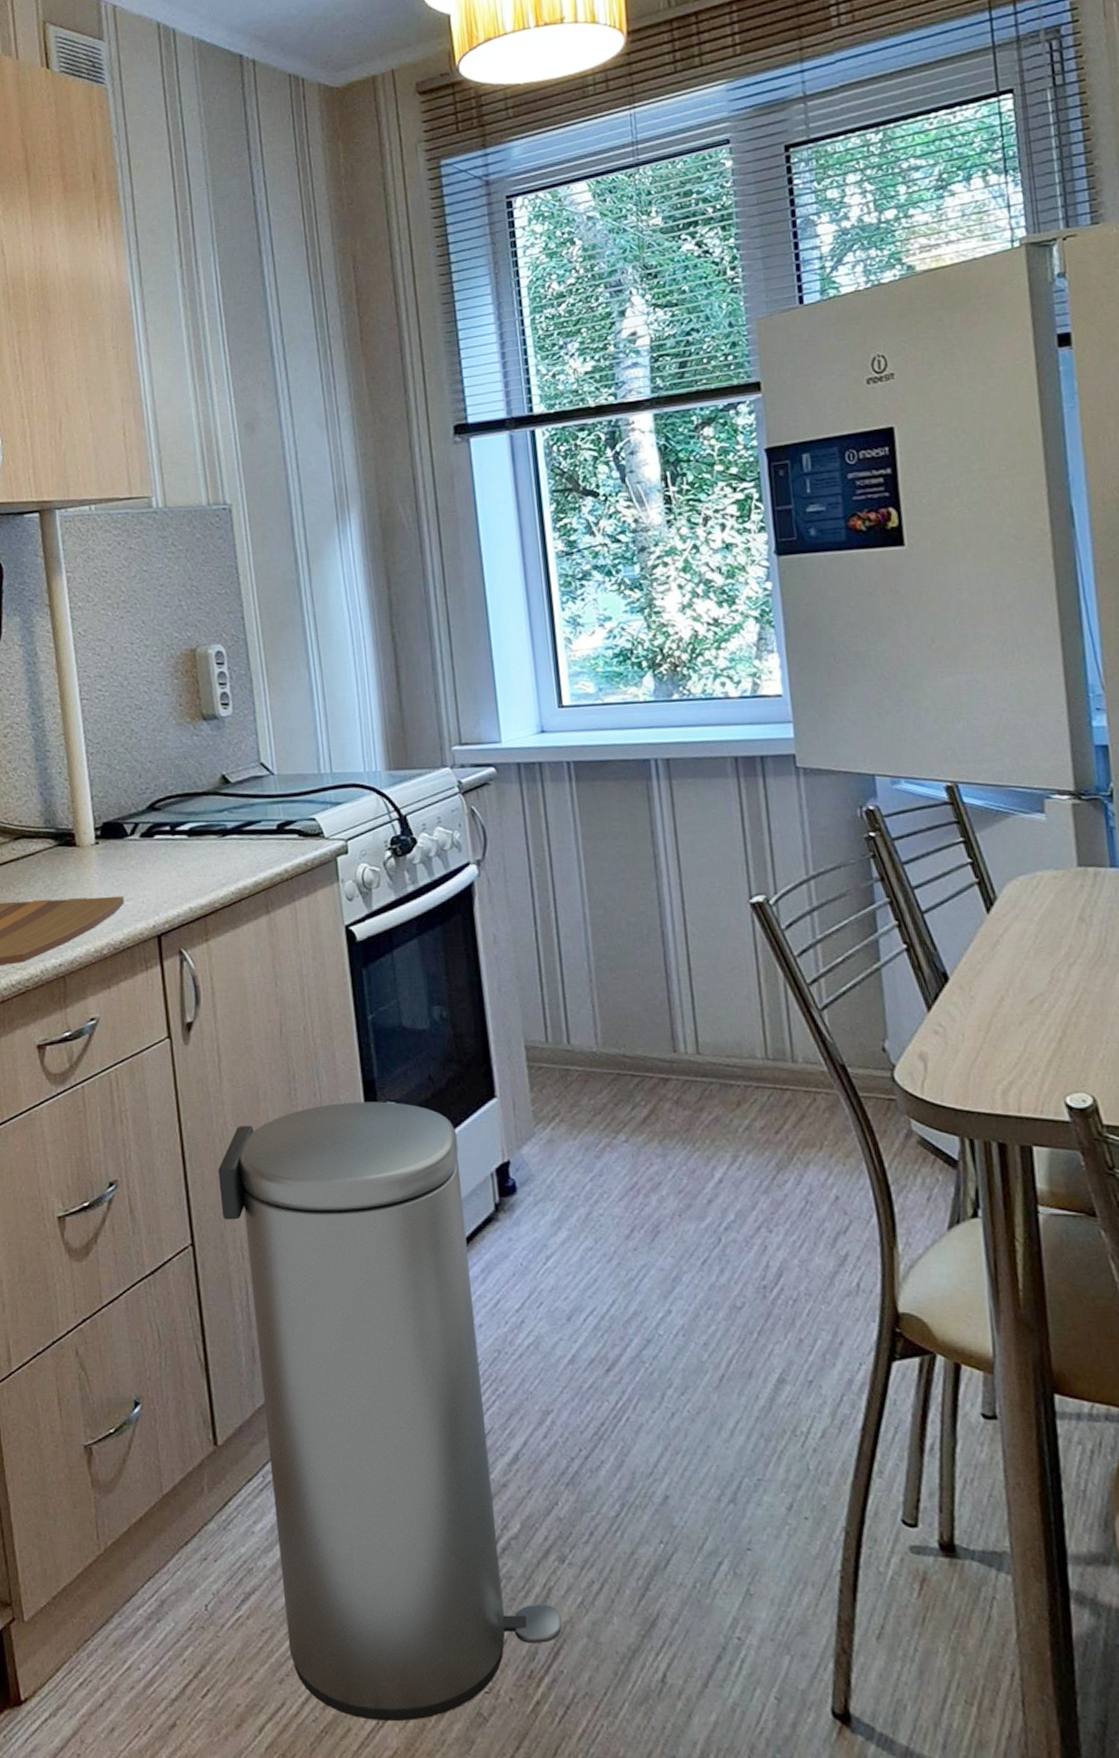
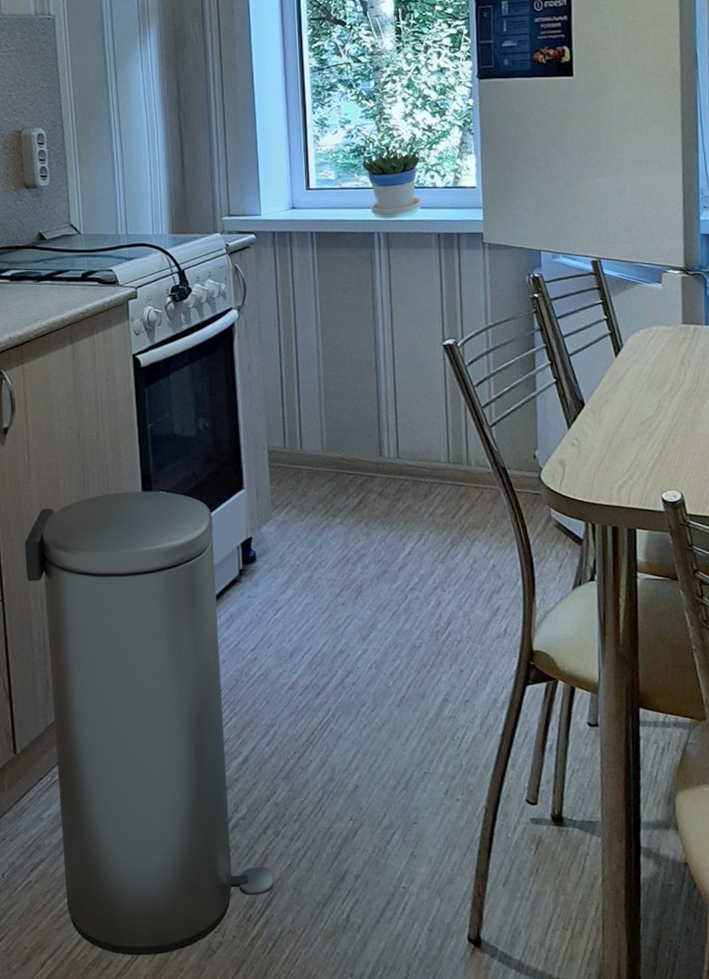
flowerpot: none [630,654,711,742] -> present [362,153,422,220]

